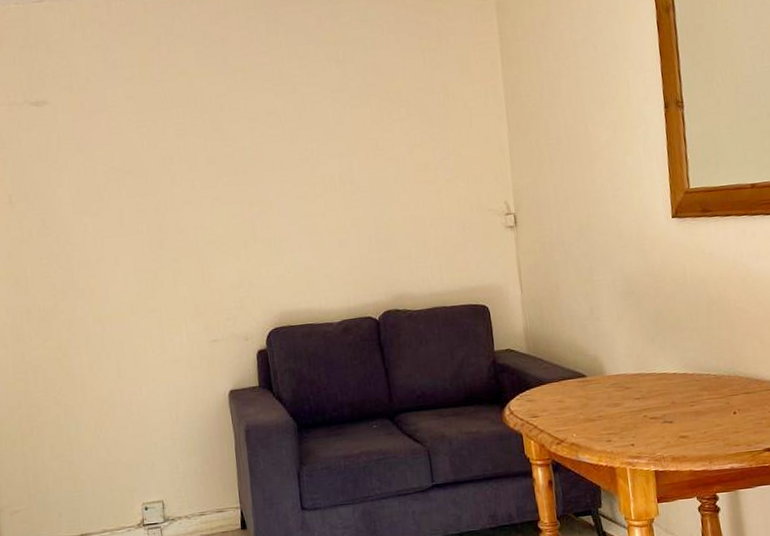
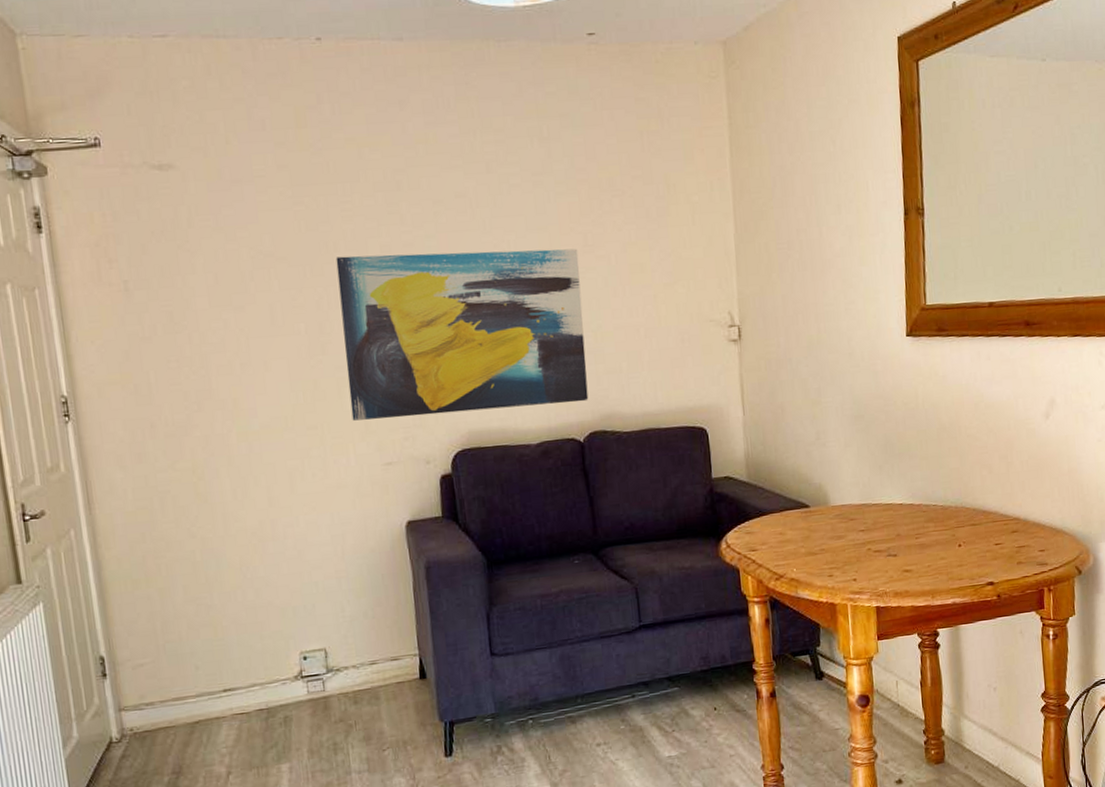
wall art: none [171,152,383,305] -> present [336,248,589,421]

